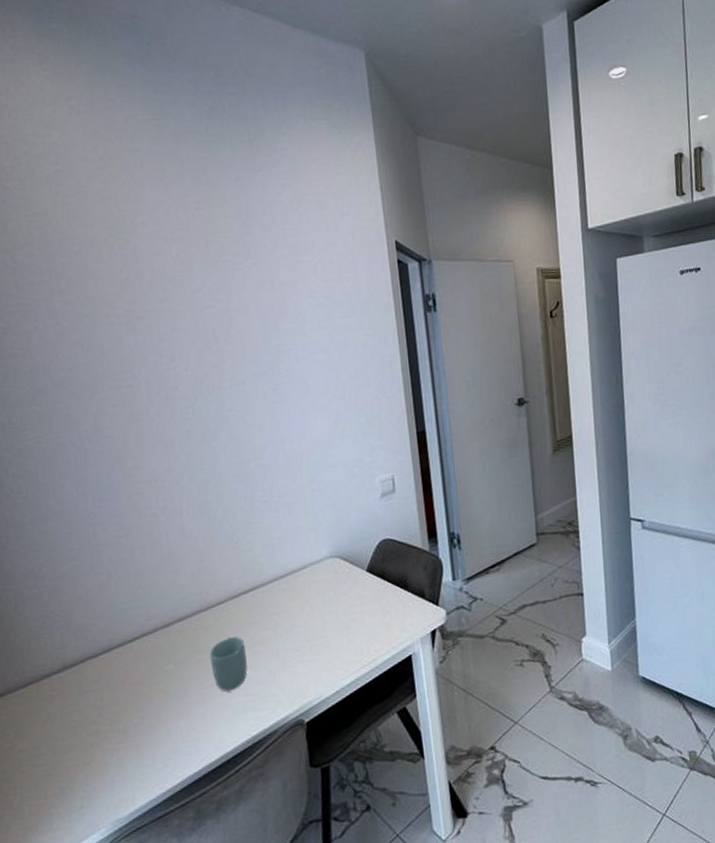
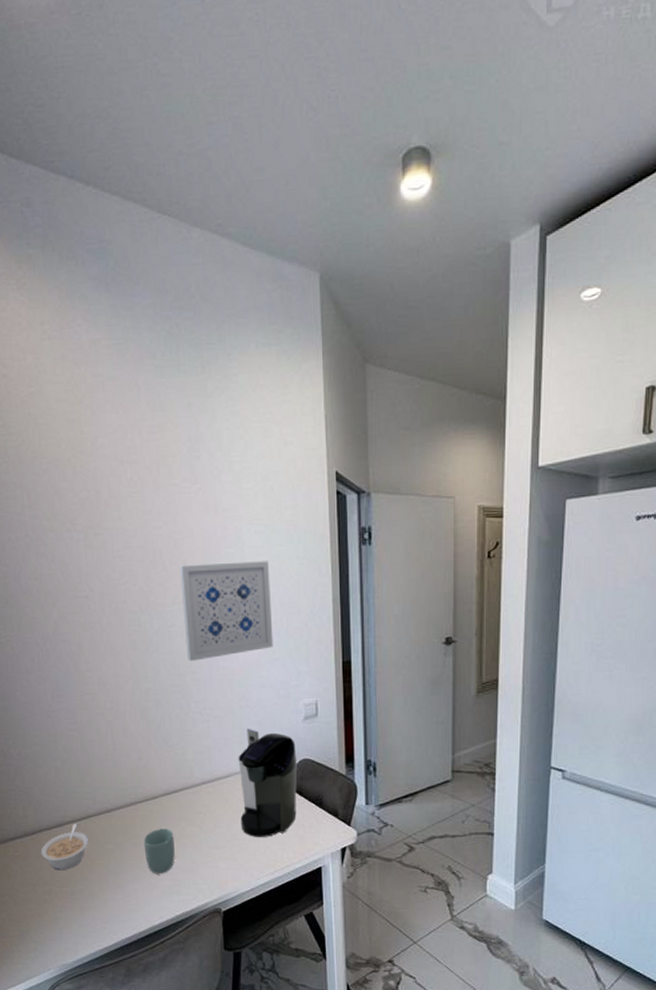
legume: none [84,646,145,705] -> present [41,824,89,871]
wall art: none [236,334,344,447] -> present [180,561,274,662]
coffee maker: none [312,512,381,633] -> present [238,728,297,837]

